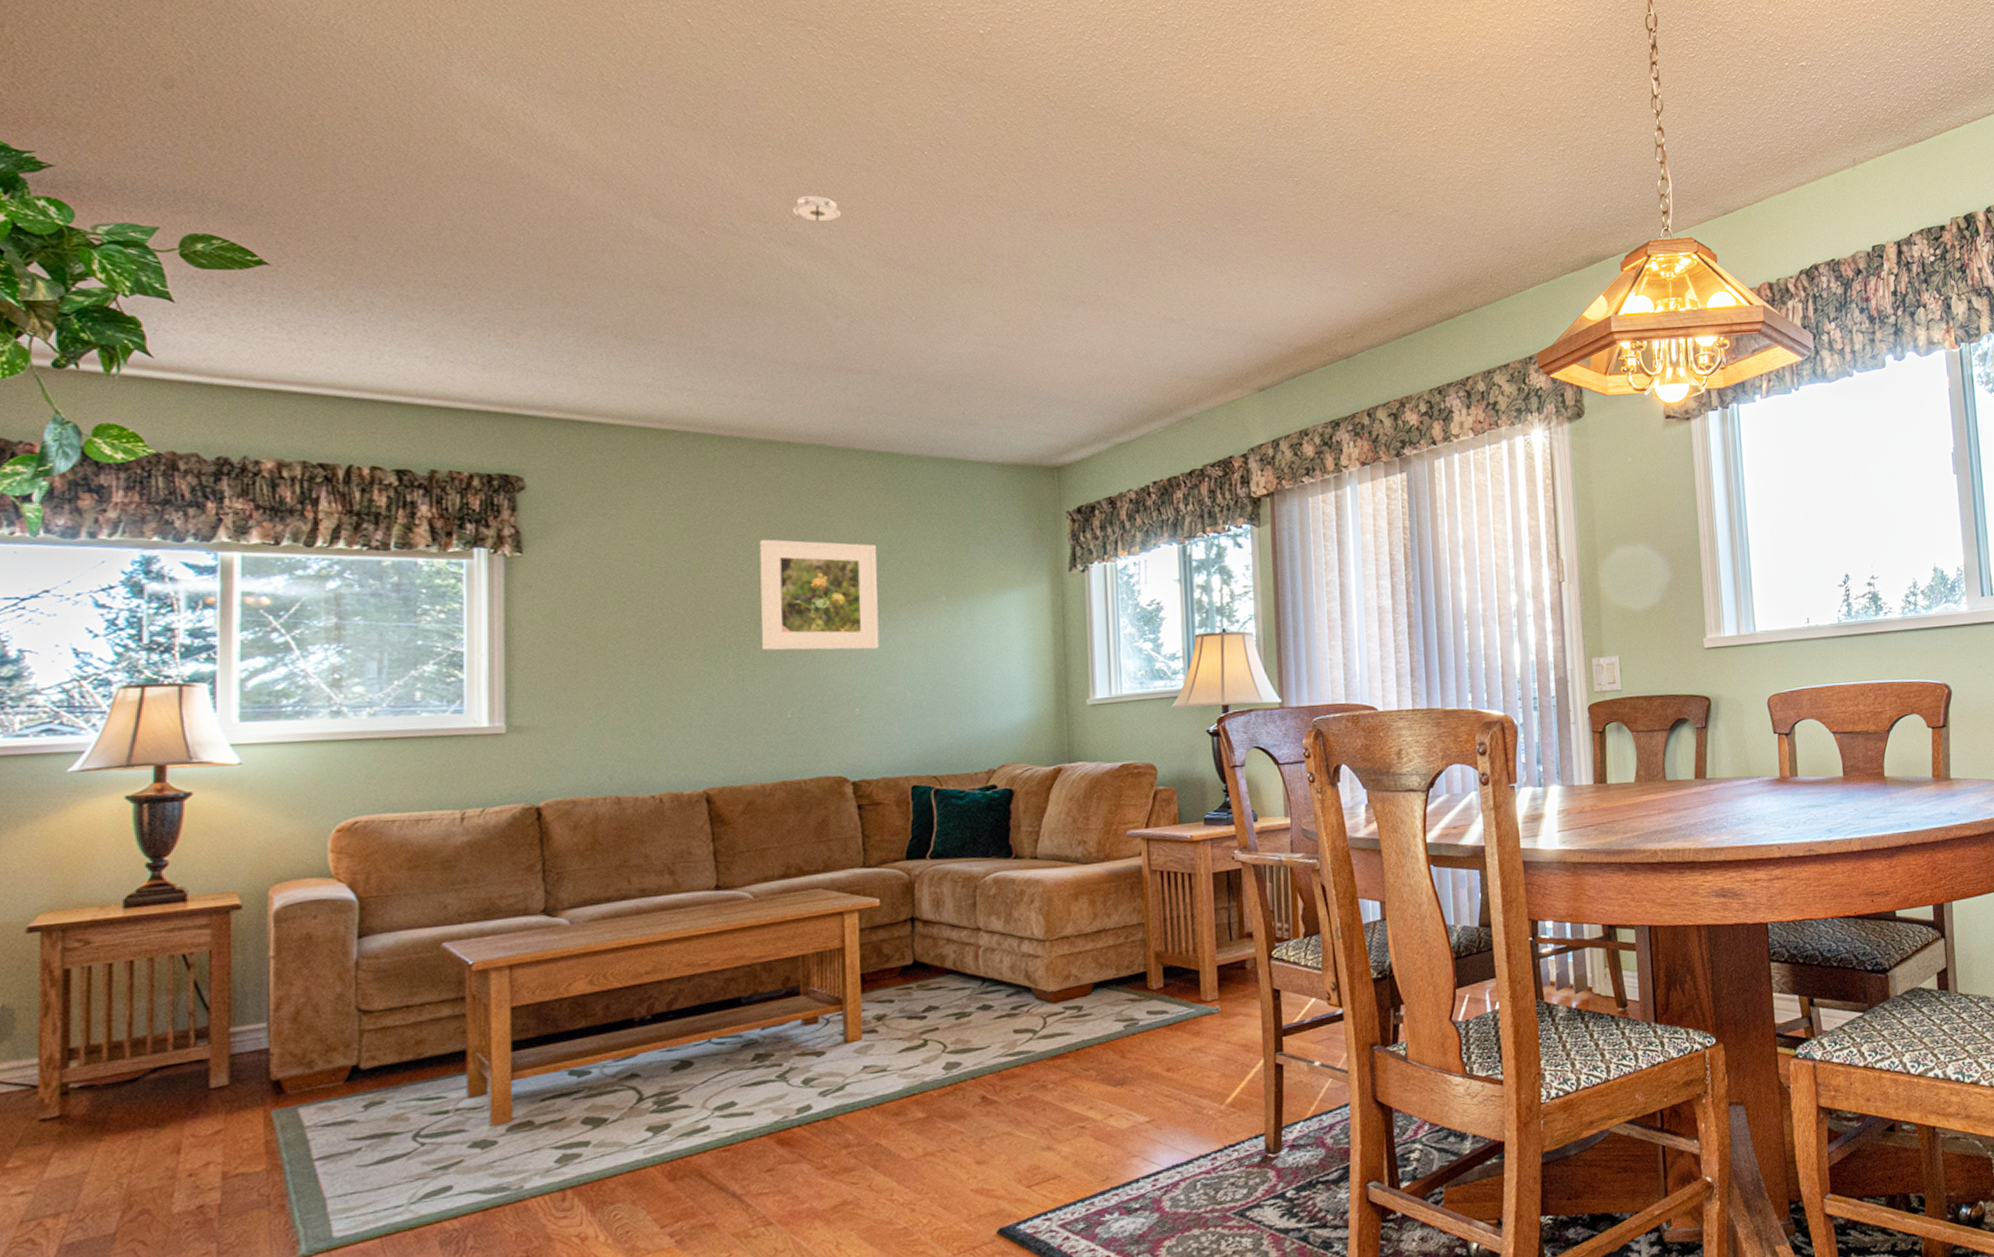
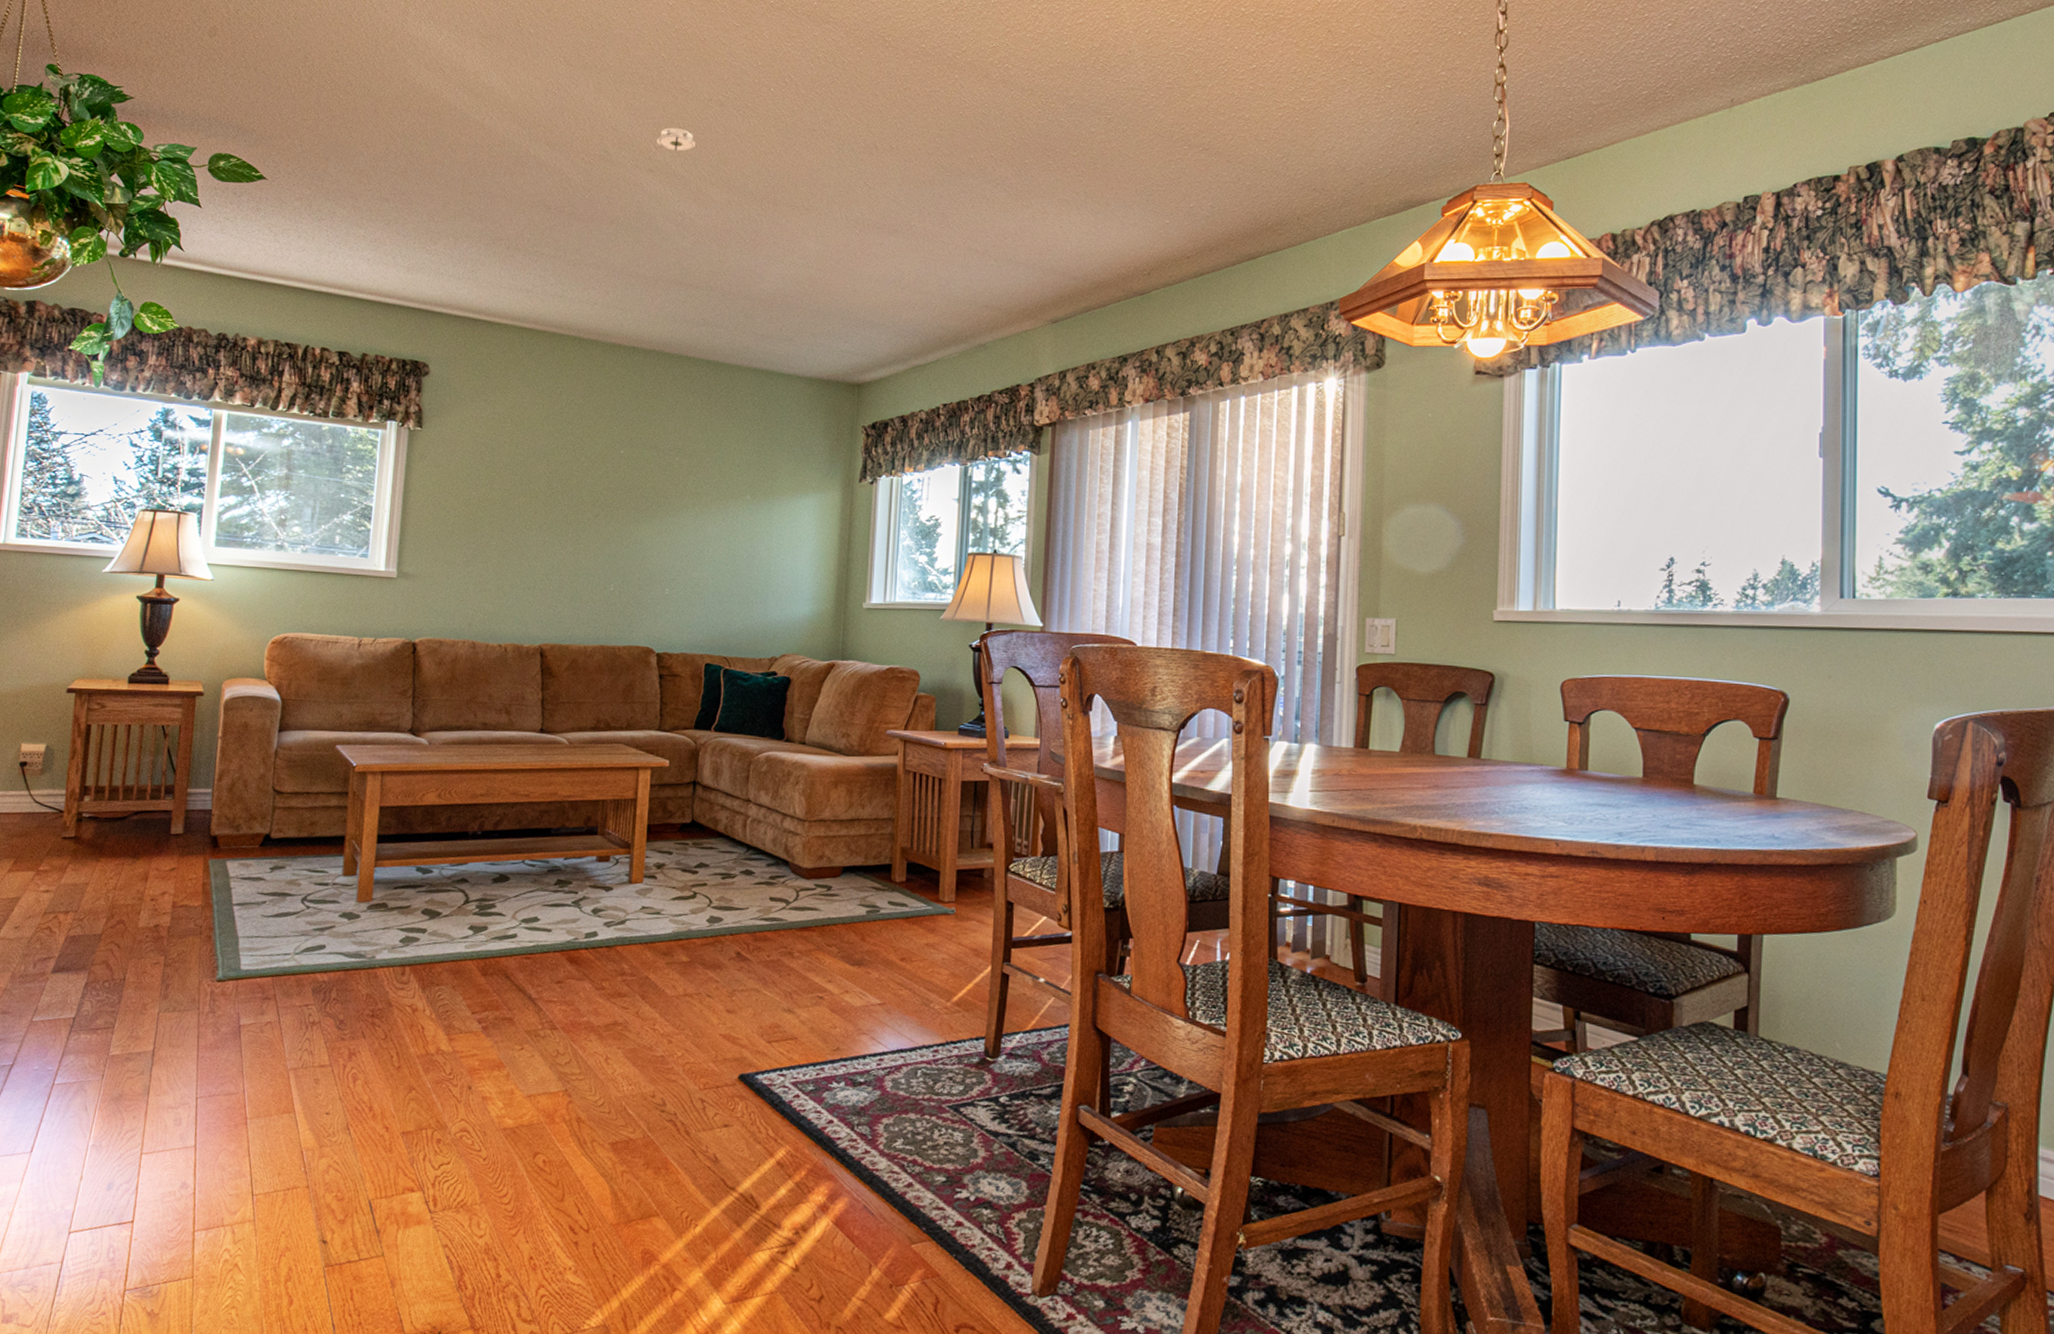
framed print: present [759,539,879,650] -> none [595,431,697,537]

